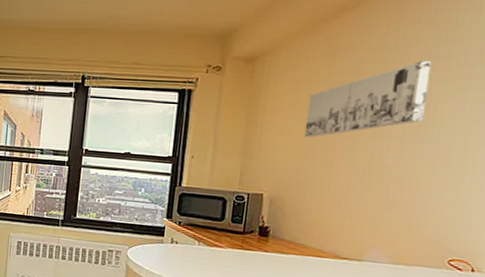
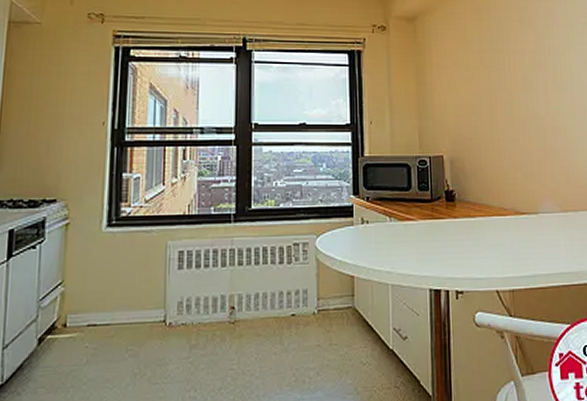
wall art: present [304,61,432,138] -> none [467,19,558,94]

